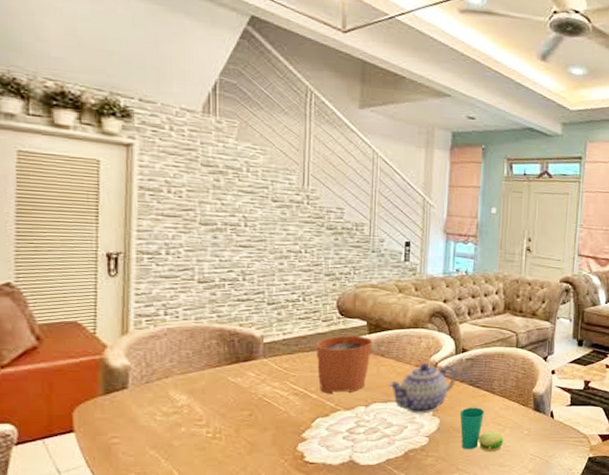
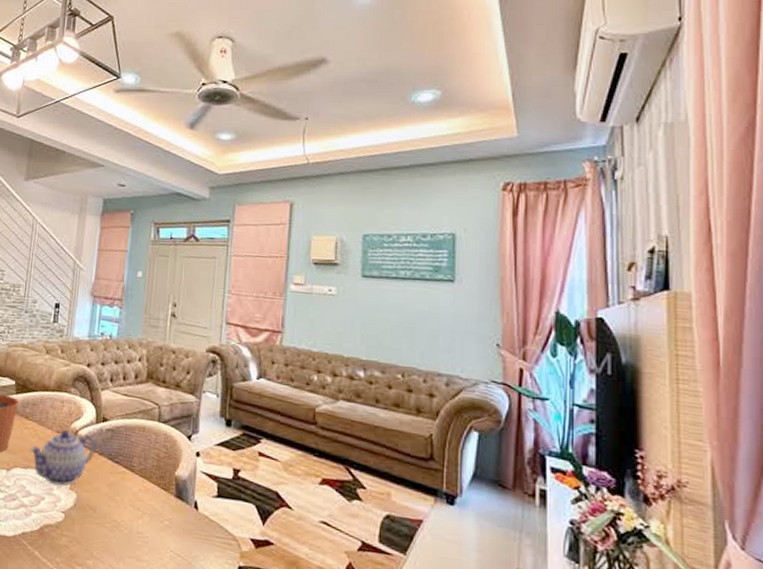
cup: present [459,407,504,452] -> none [97,484,143,542]

